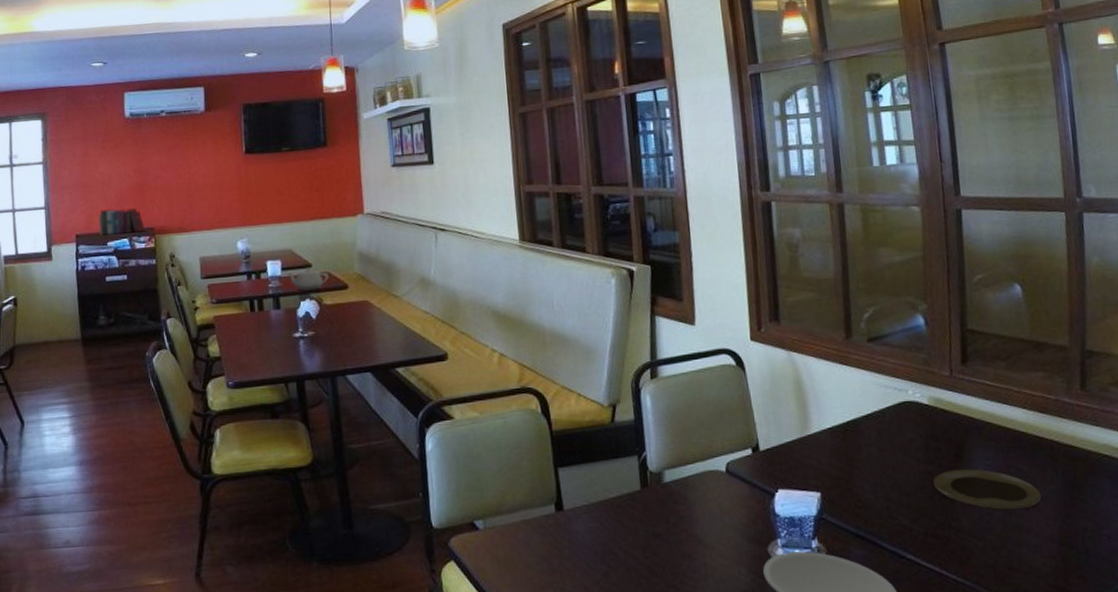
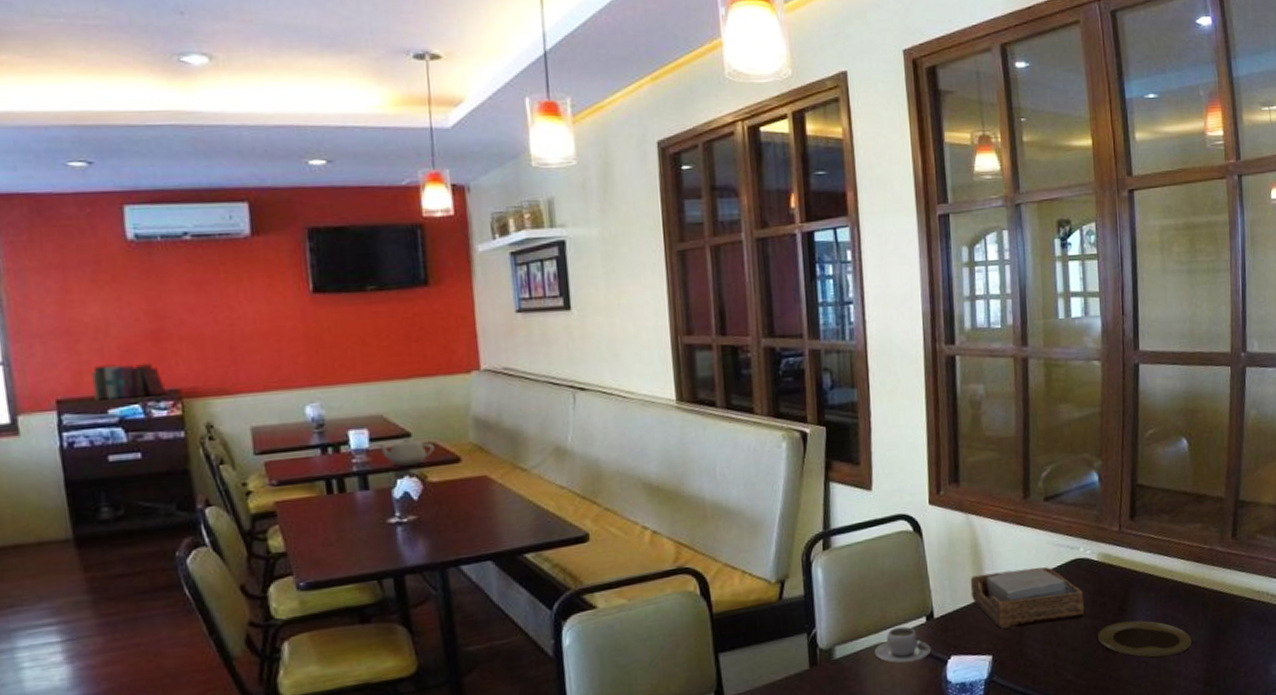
teacup: none [701,456,759,493] -> present [874,626,932,663]
napkin holder: none [794,407,918,467] -> present [970,567,1085,629]

